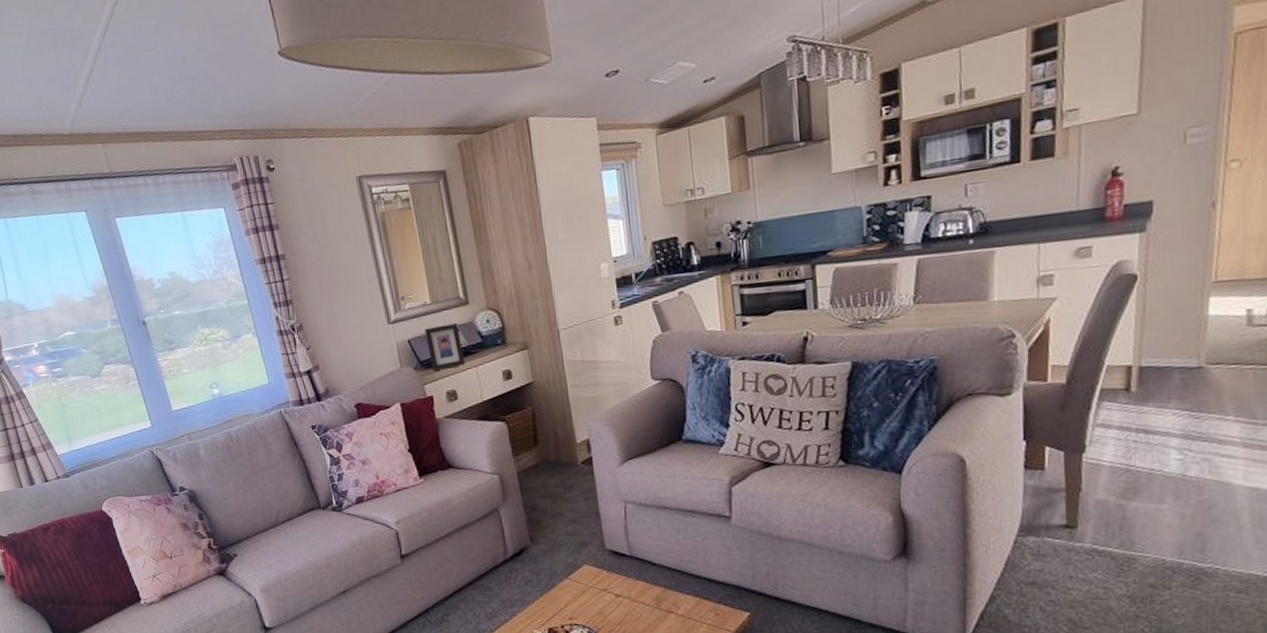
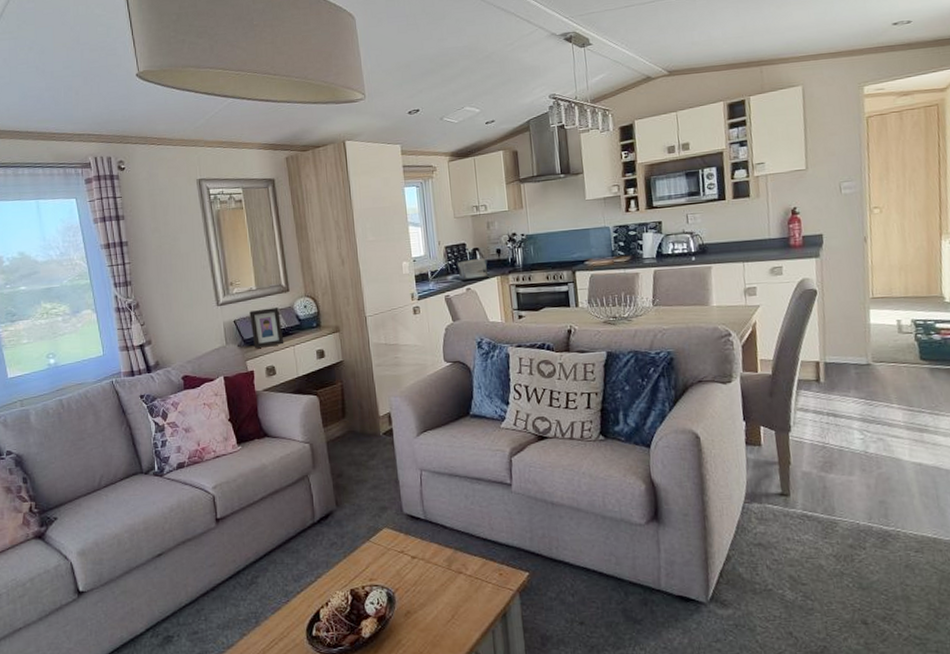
toaster: none [667,254,706,284] -> present [457,258,489,282]

